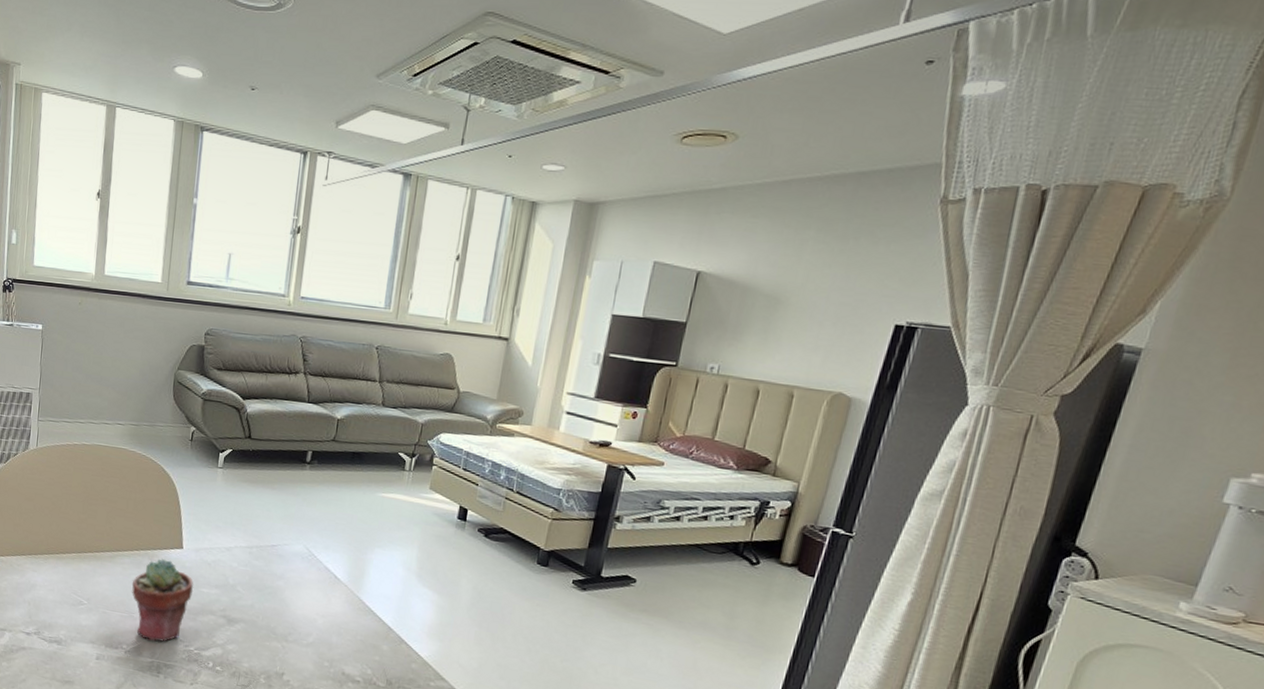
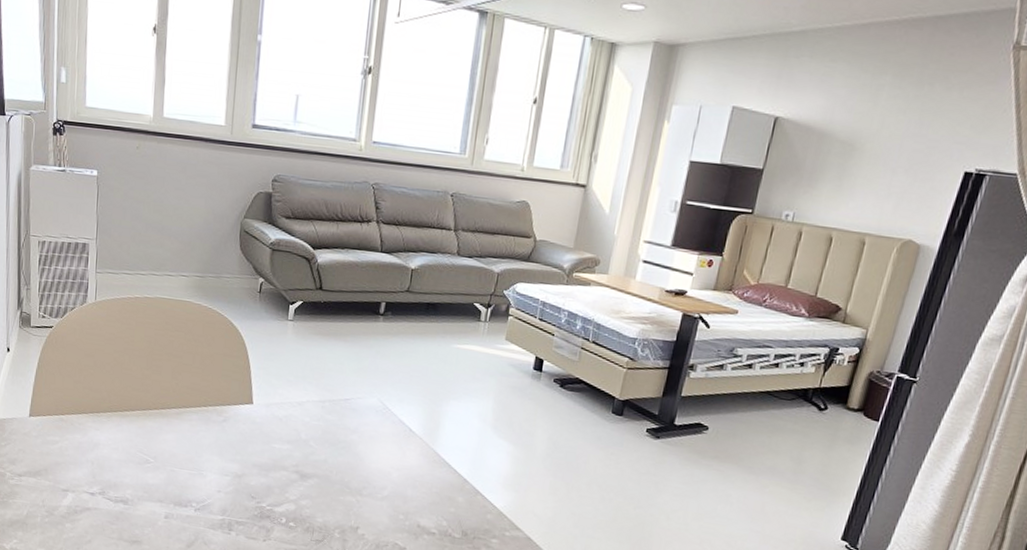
potted succulent: present [132,558,194,642] -> none [200,414,265,499]

